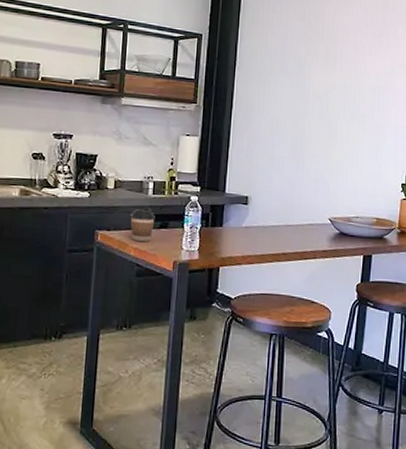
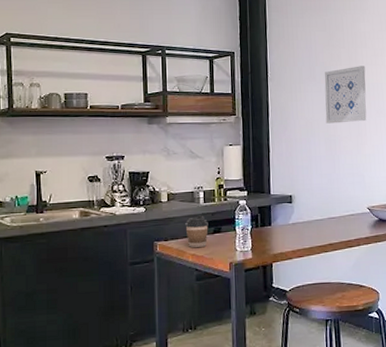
wall art: none [294,62,344,125] -> present [324,66,367,124]

